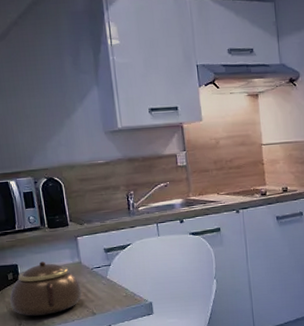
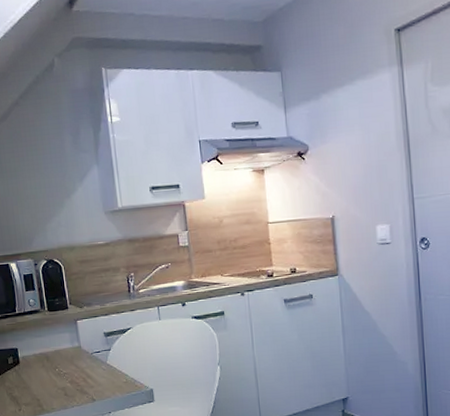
teapot: present [9,261,82,316] -> none [10,345,81,402]

